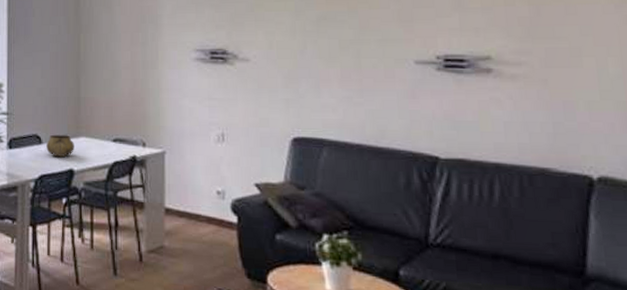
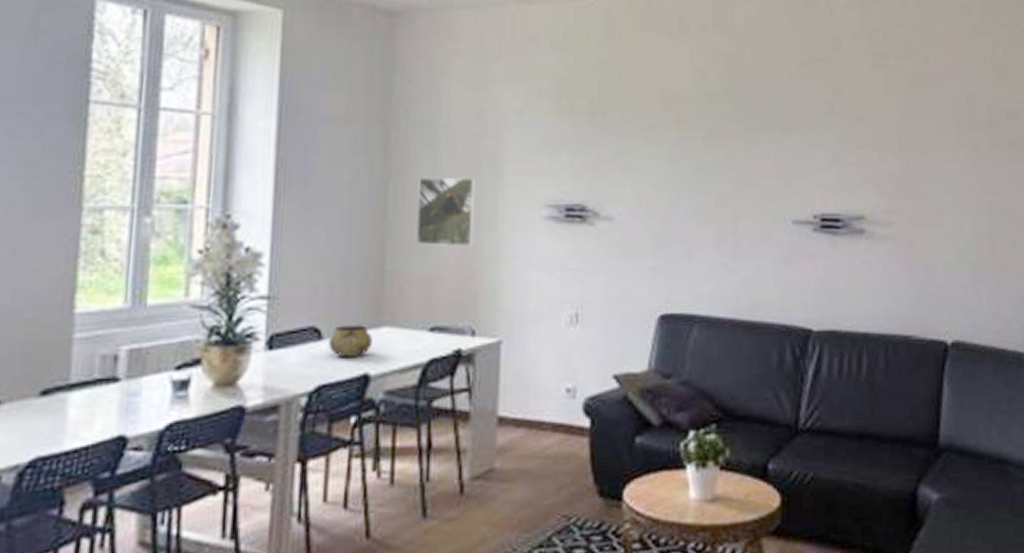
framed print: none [100,31,143,81] -> present [415,178,477,247]

